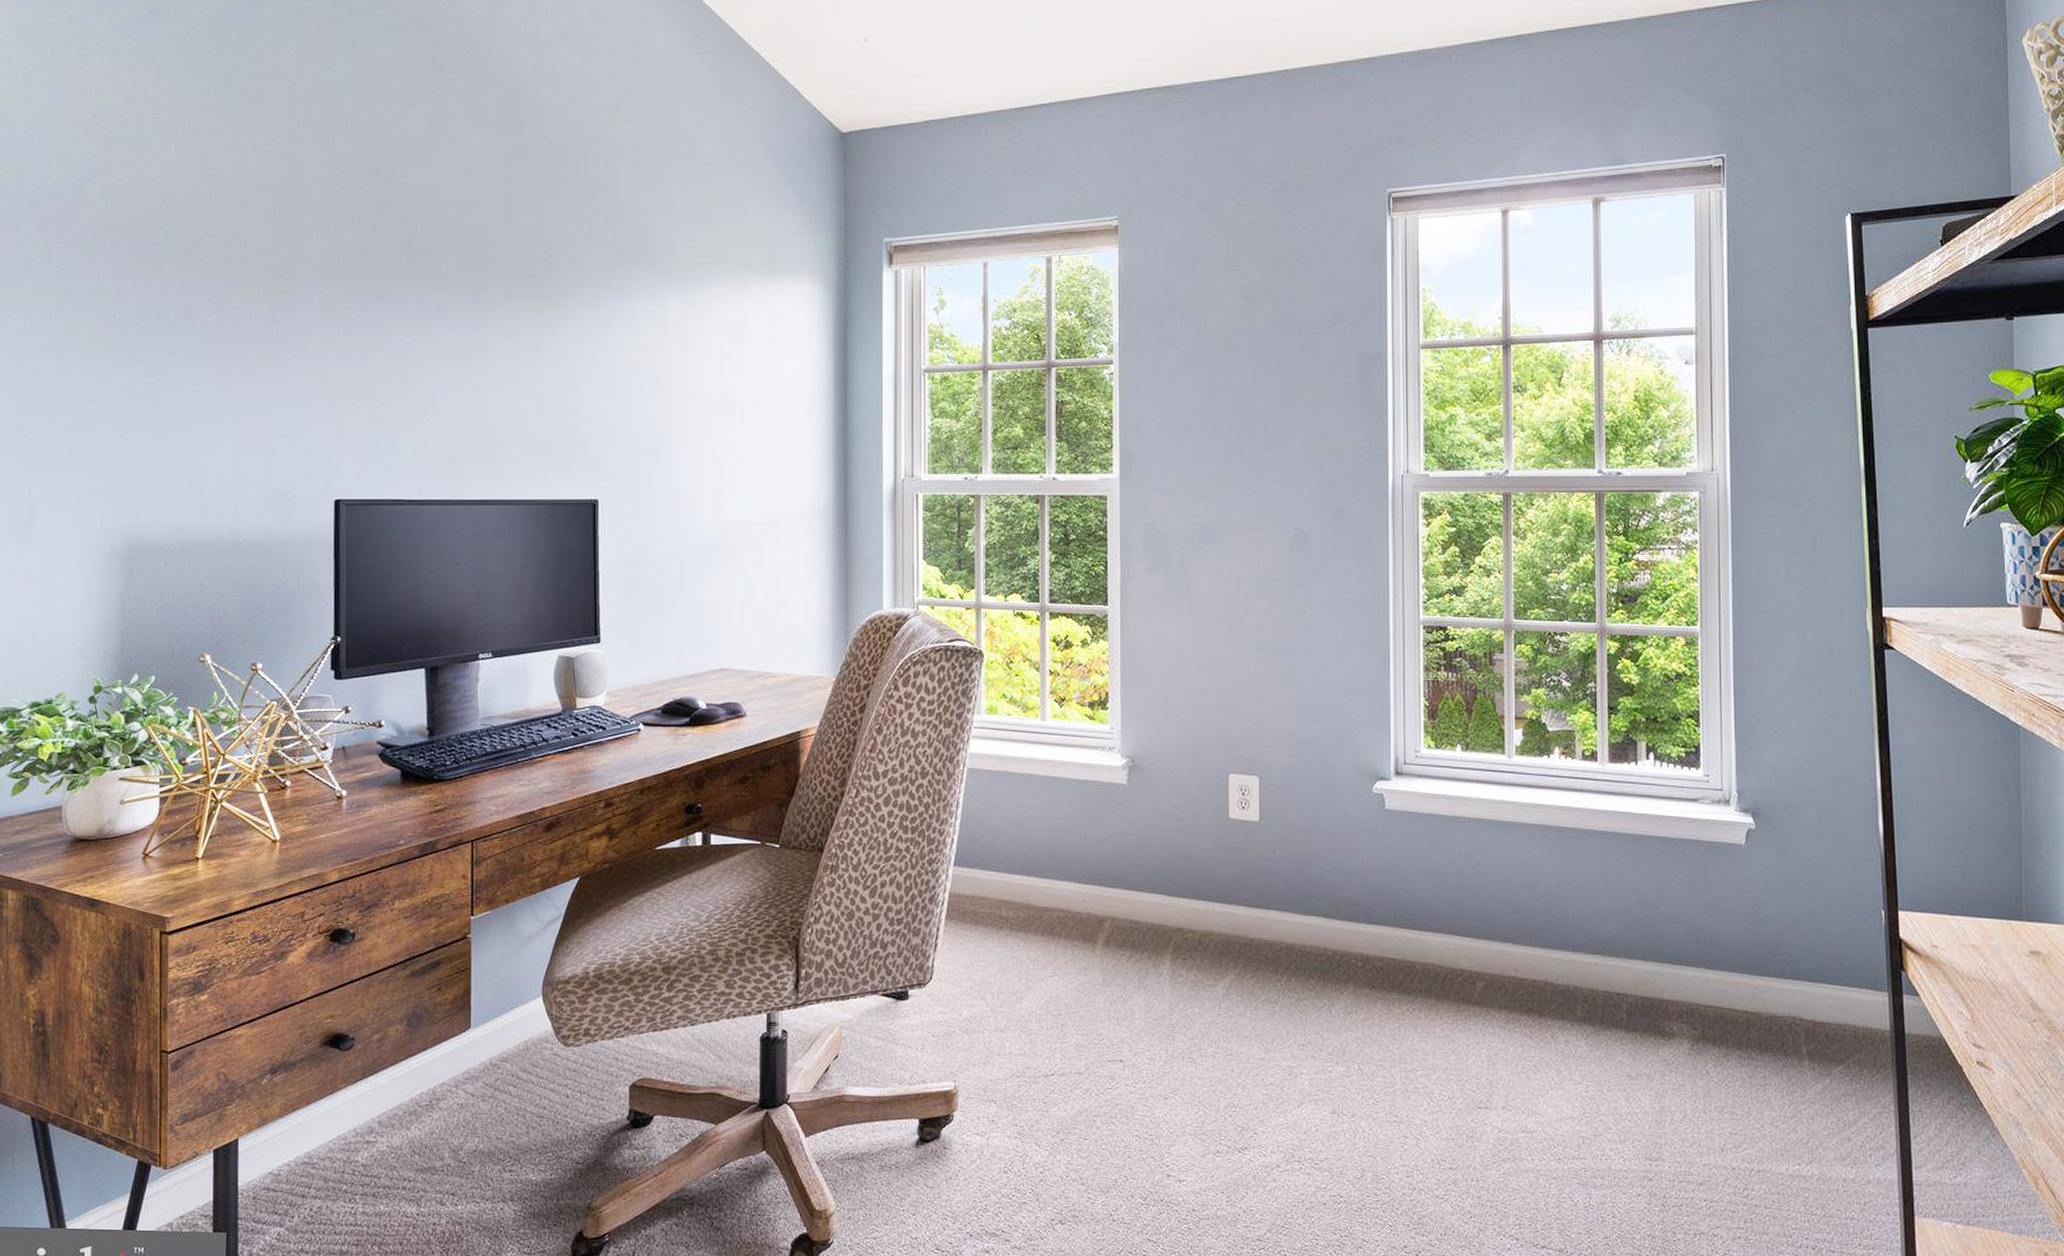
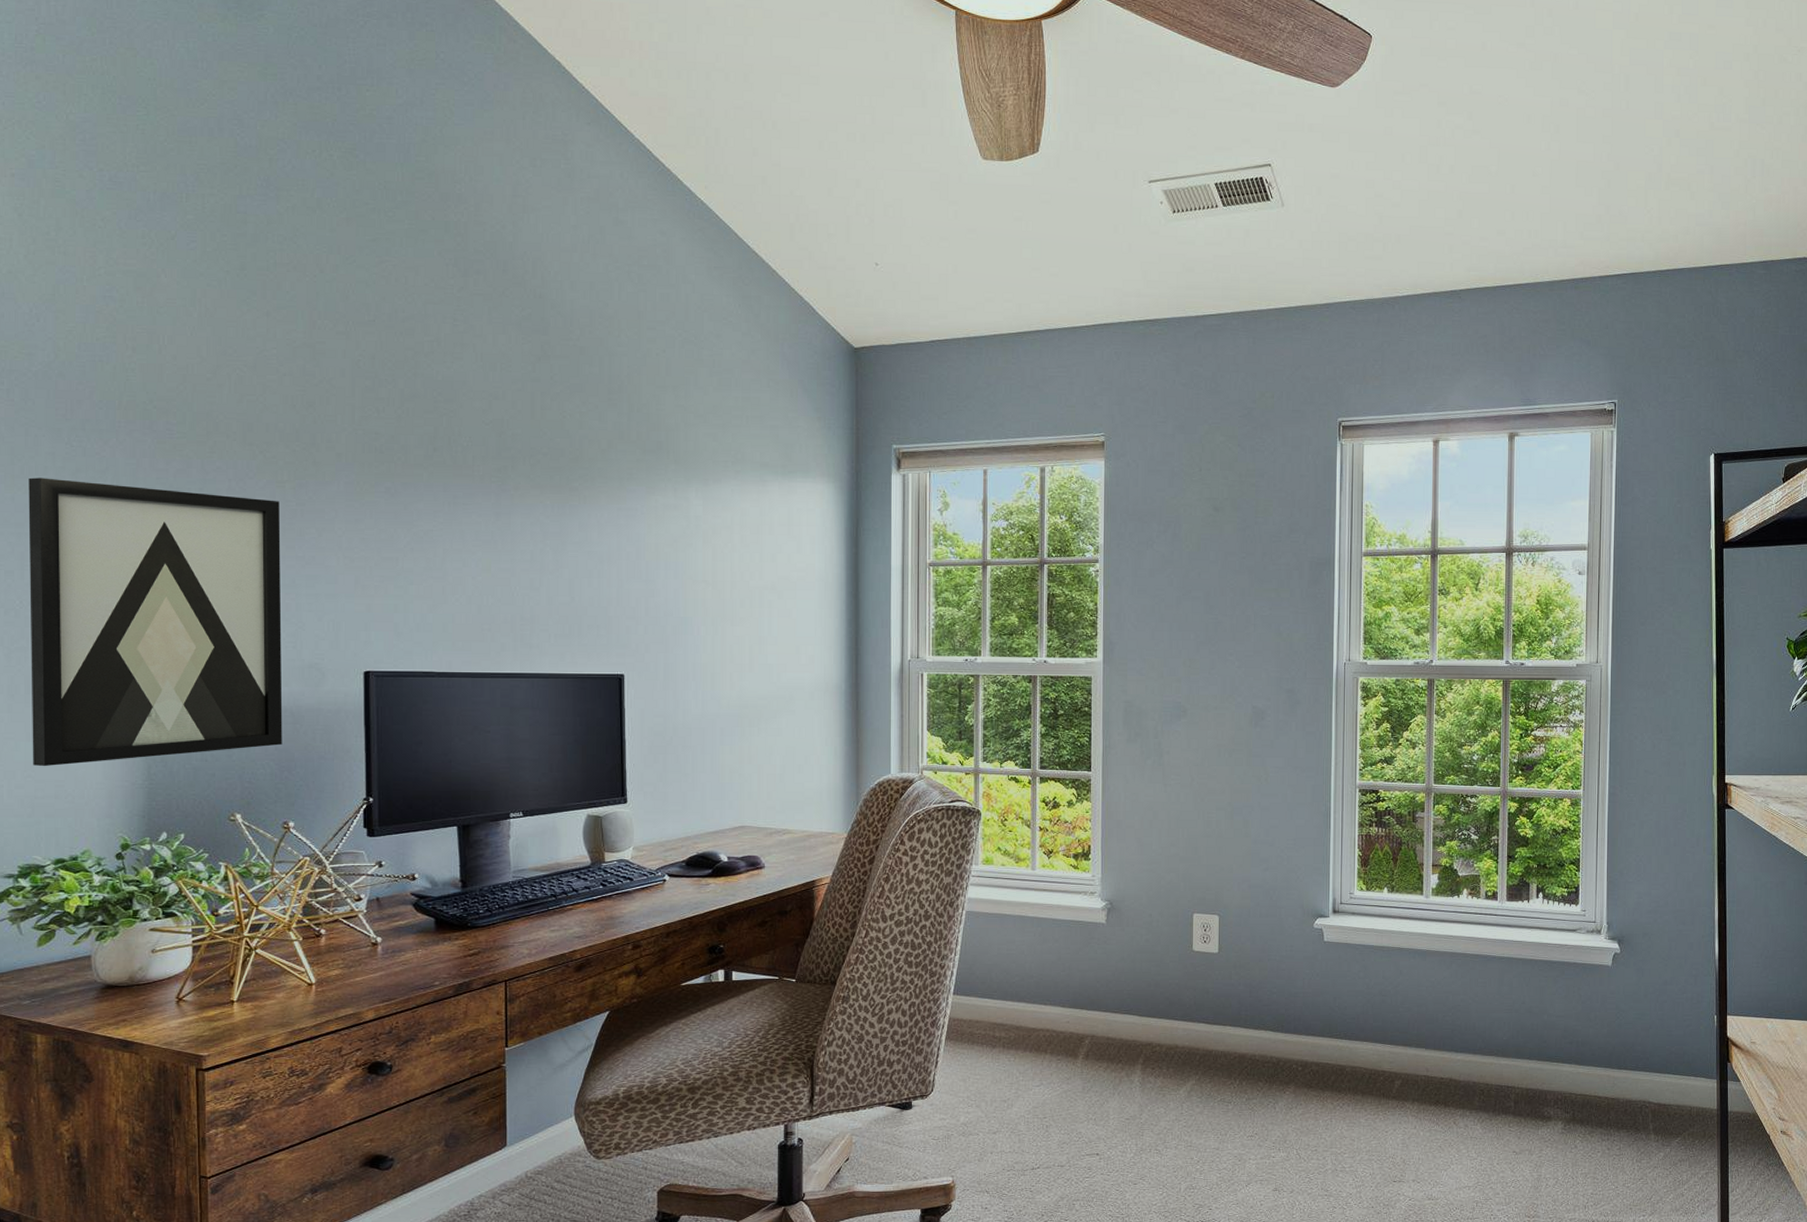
wall art: none [13,303,256,605] -> present [28,477,283,767]

